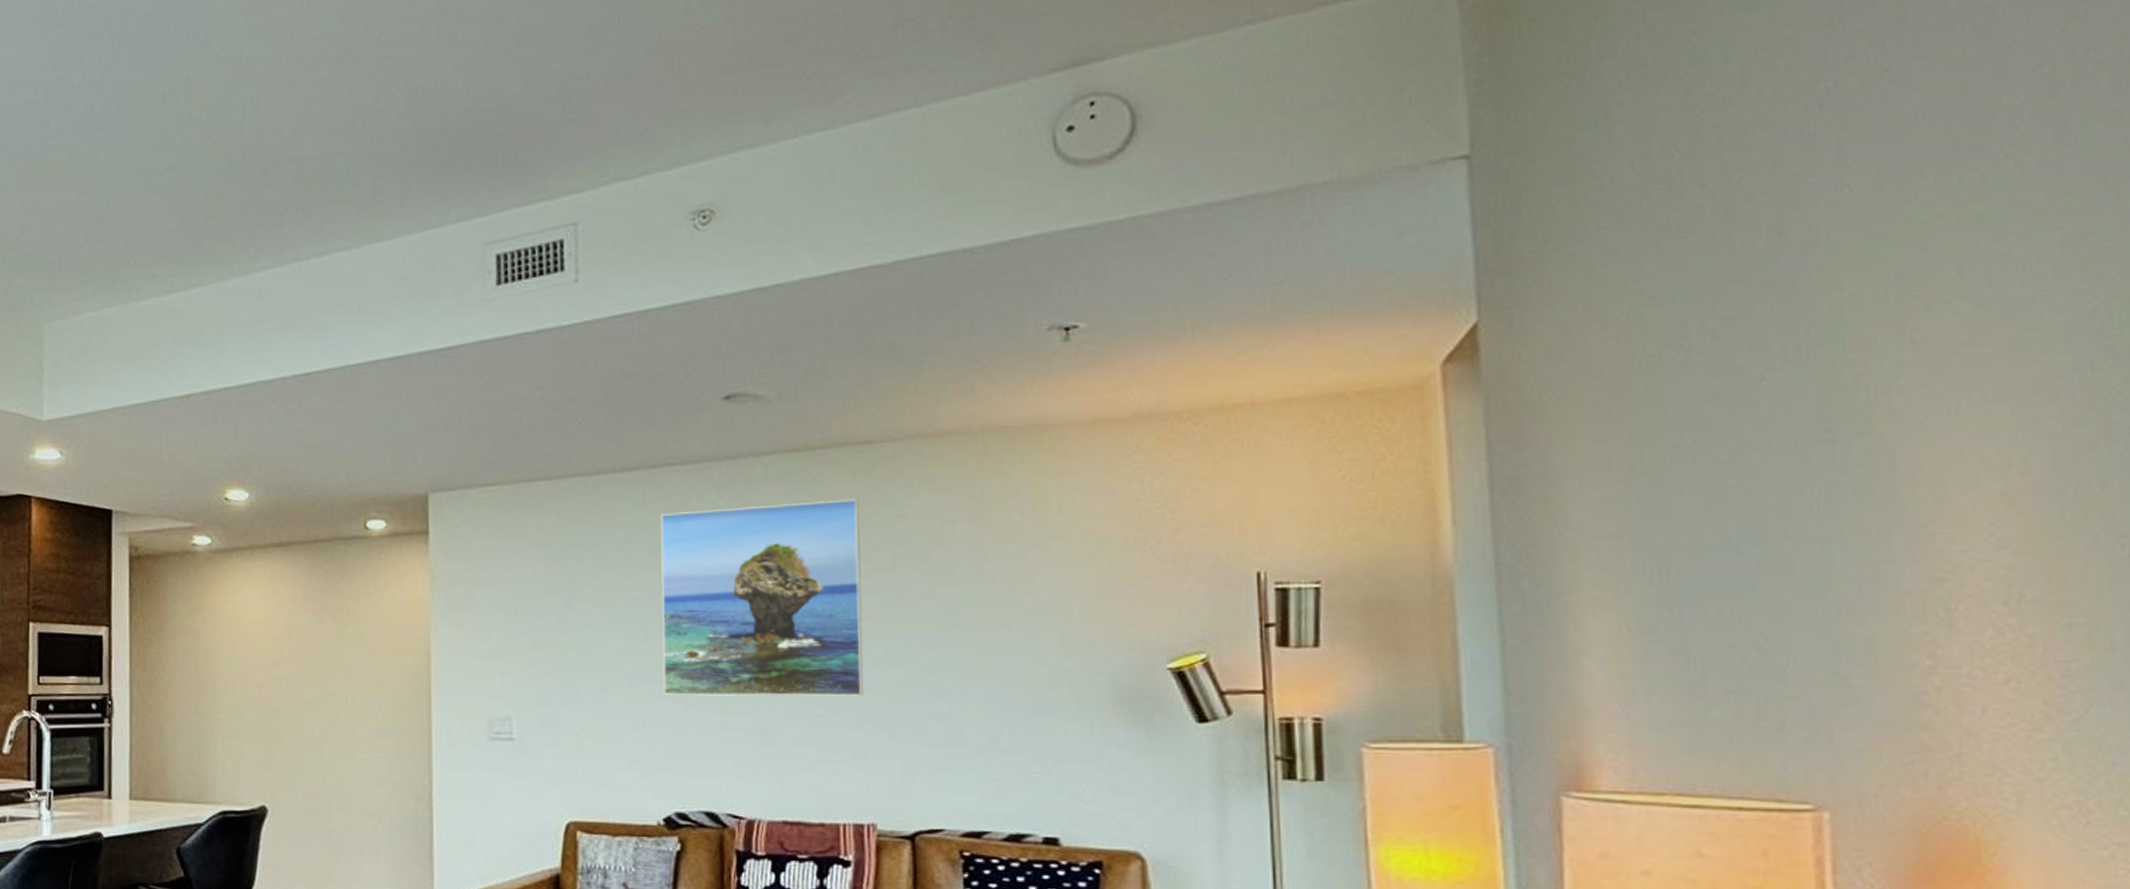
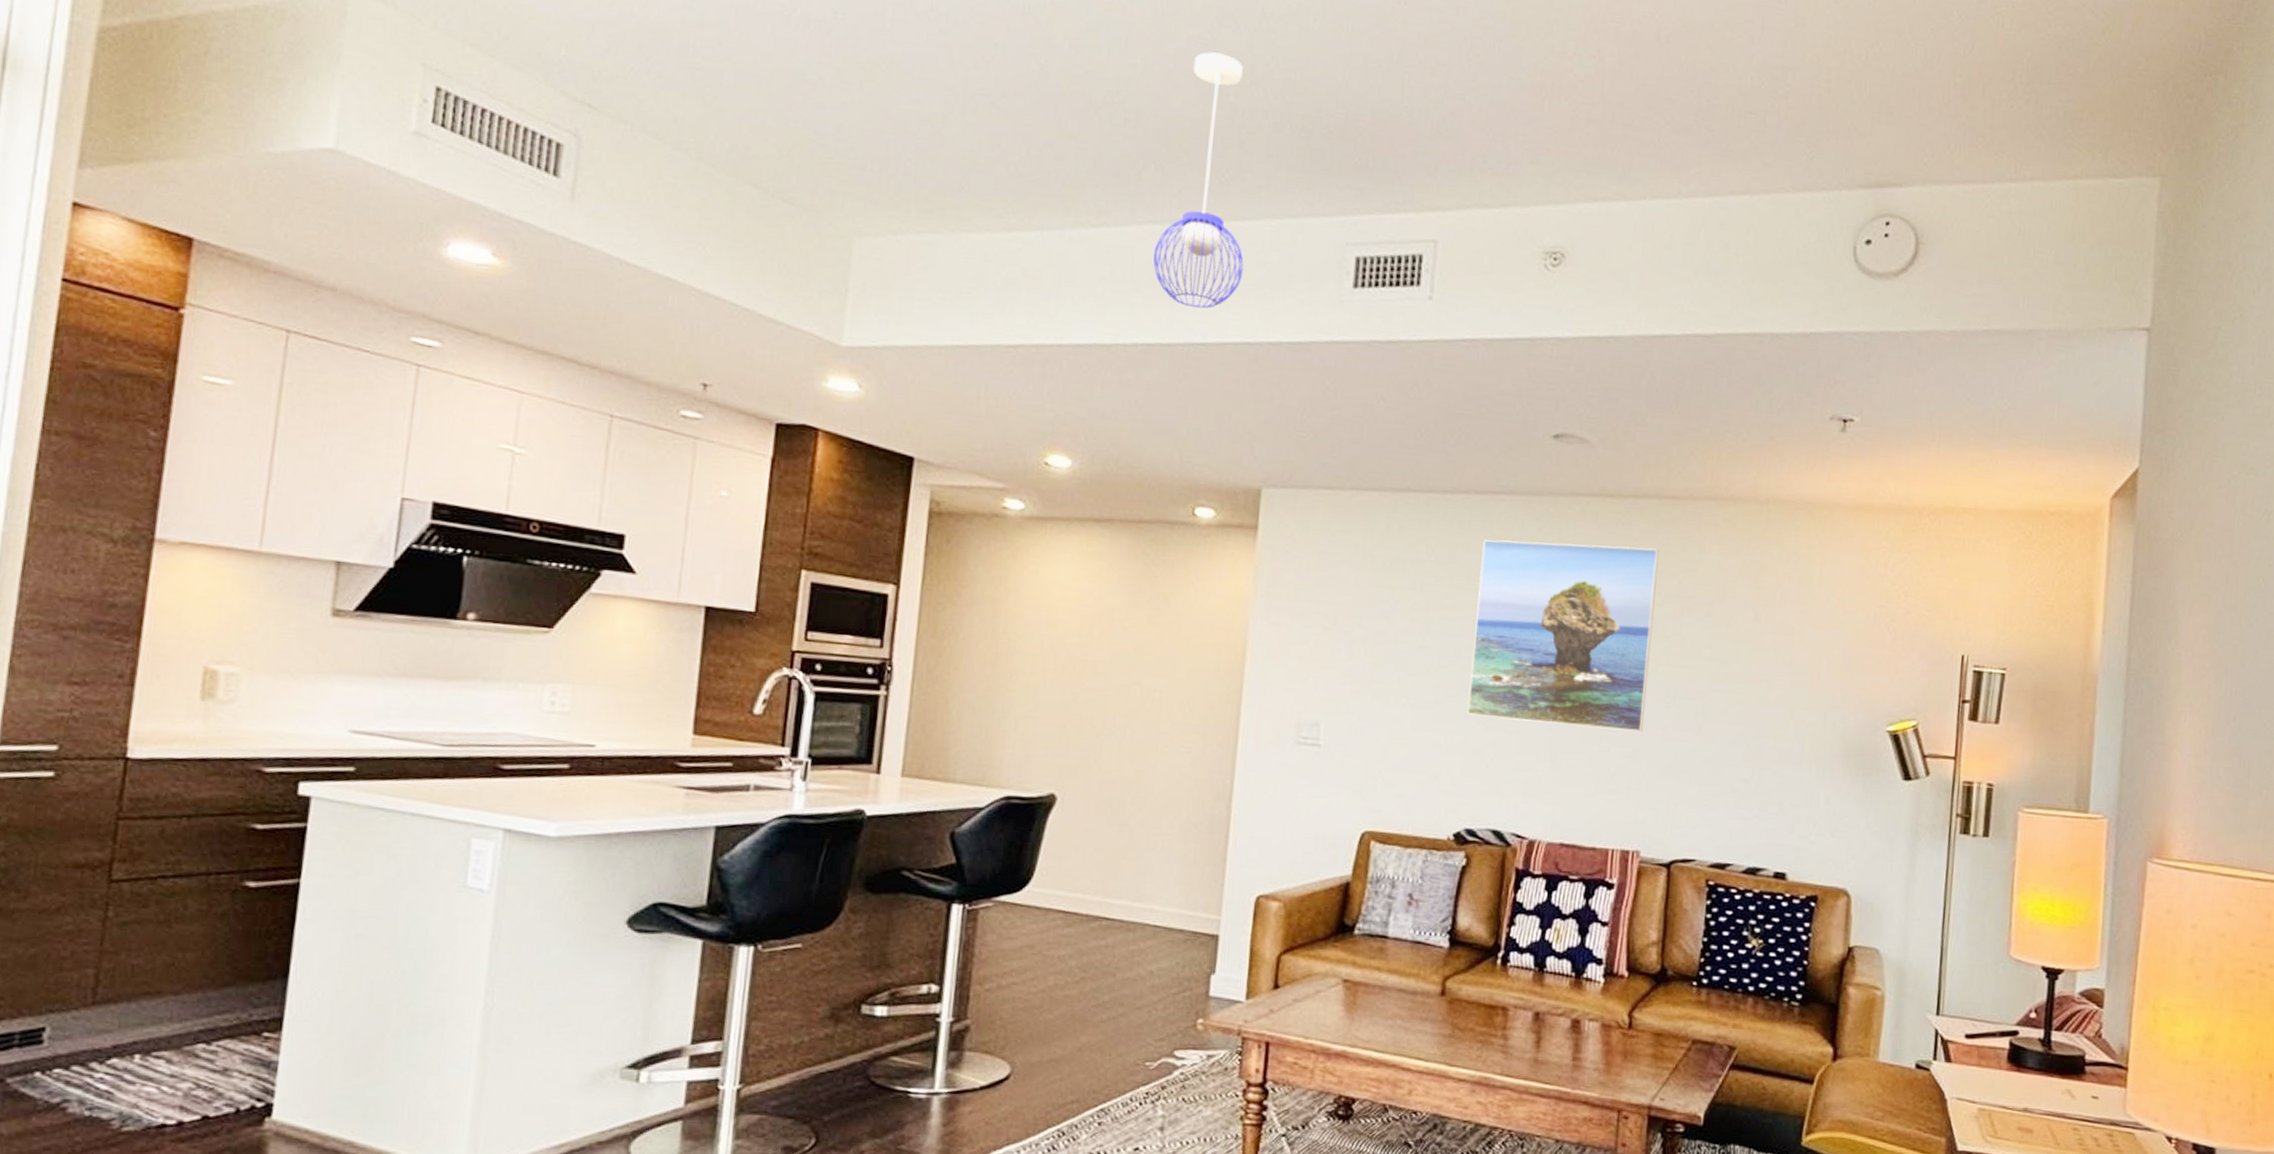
pendant light: none [303,89,388,332] -> present [1153,52,1244,309]

